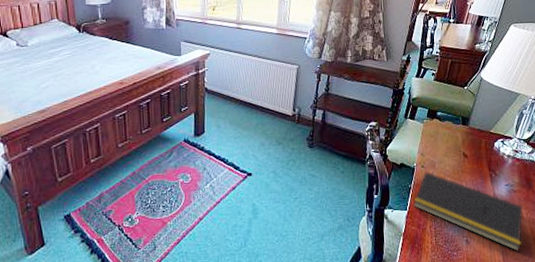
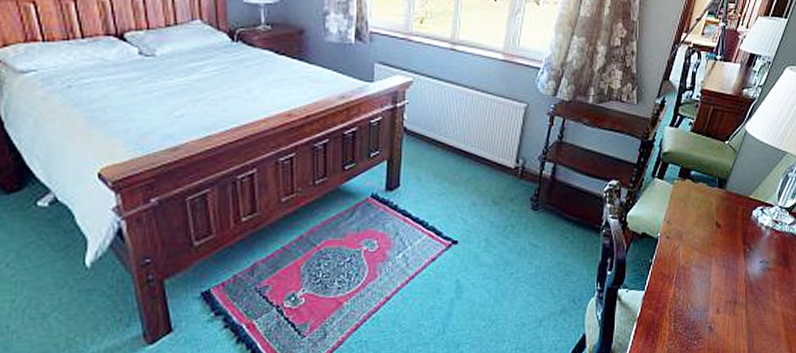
notepad: present [413,171,523,252] -> none [653,243,776,340]

